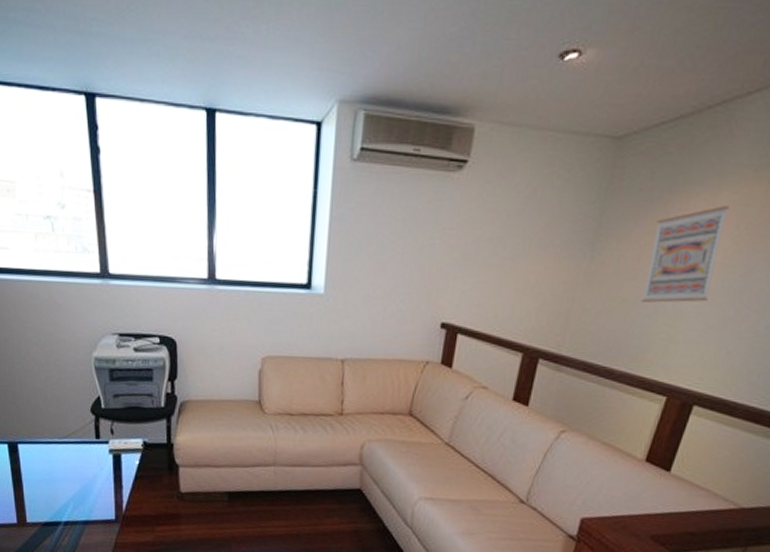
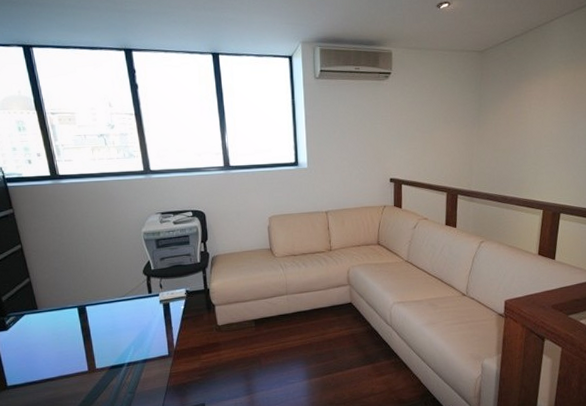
wall art: present [641,206,729,303] -> none [514,87,555,151]

